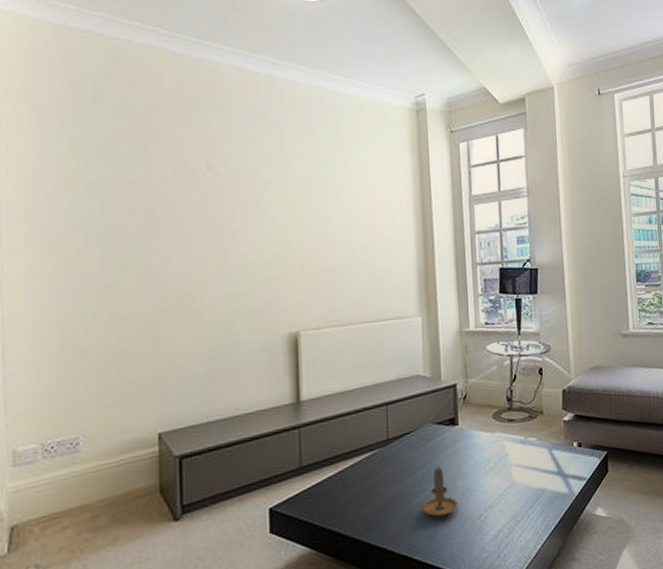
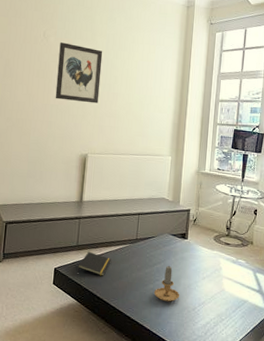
wall art: none [234,173,306,258] -> present [55,42,103,104]
notepad: none [305,471,355,507] -> present [77,251,111,276]

